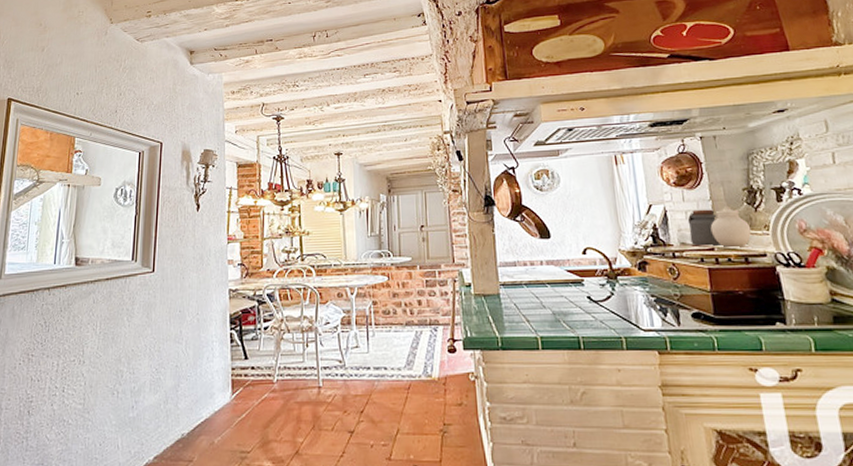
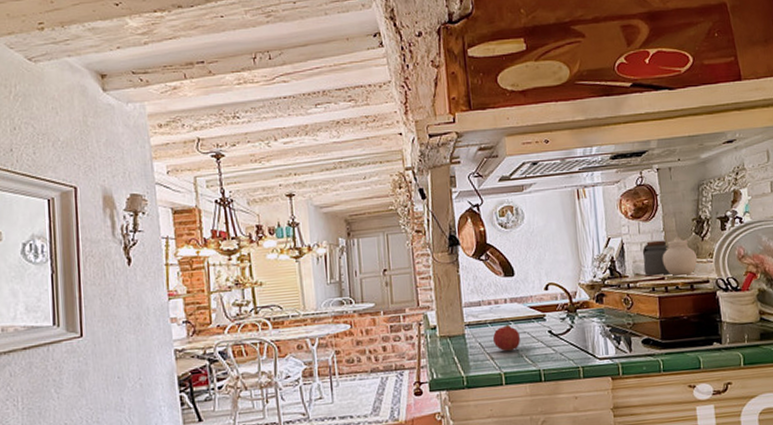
fruit: none [528,287,557,315] -> present [492,325,520,352]

